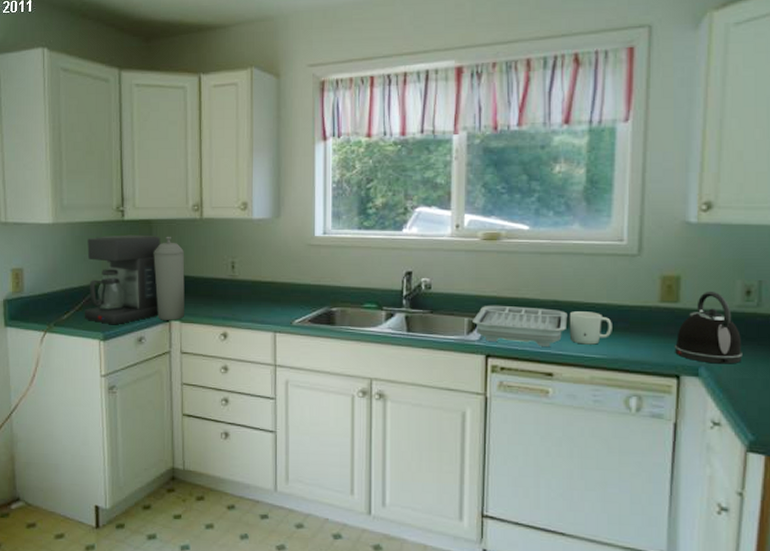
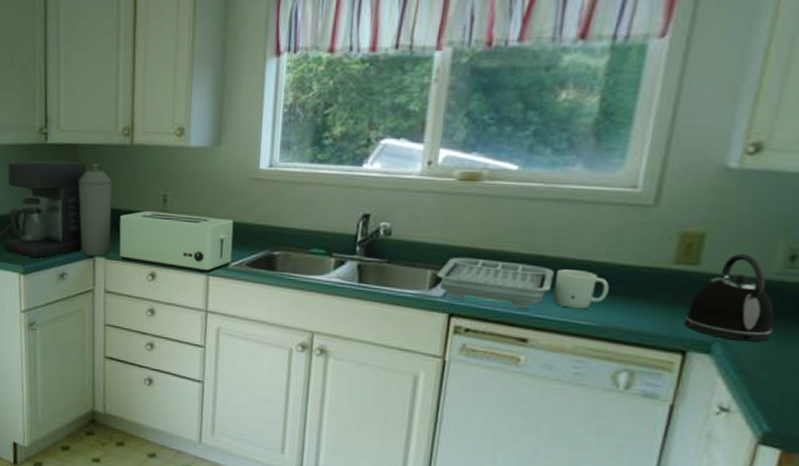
toaster: none [193,276,296,331] -> present [119,210,234,274]

